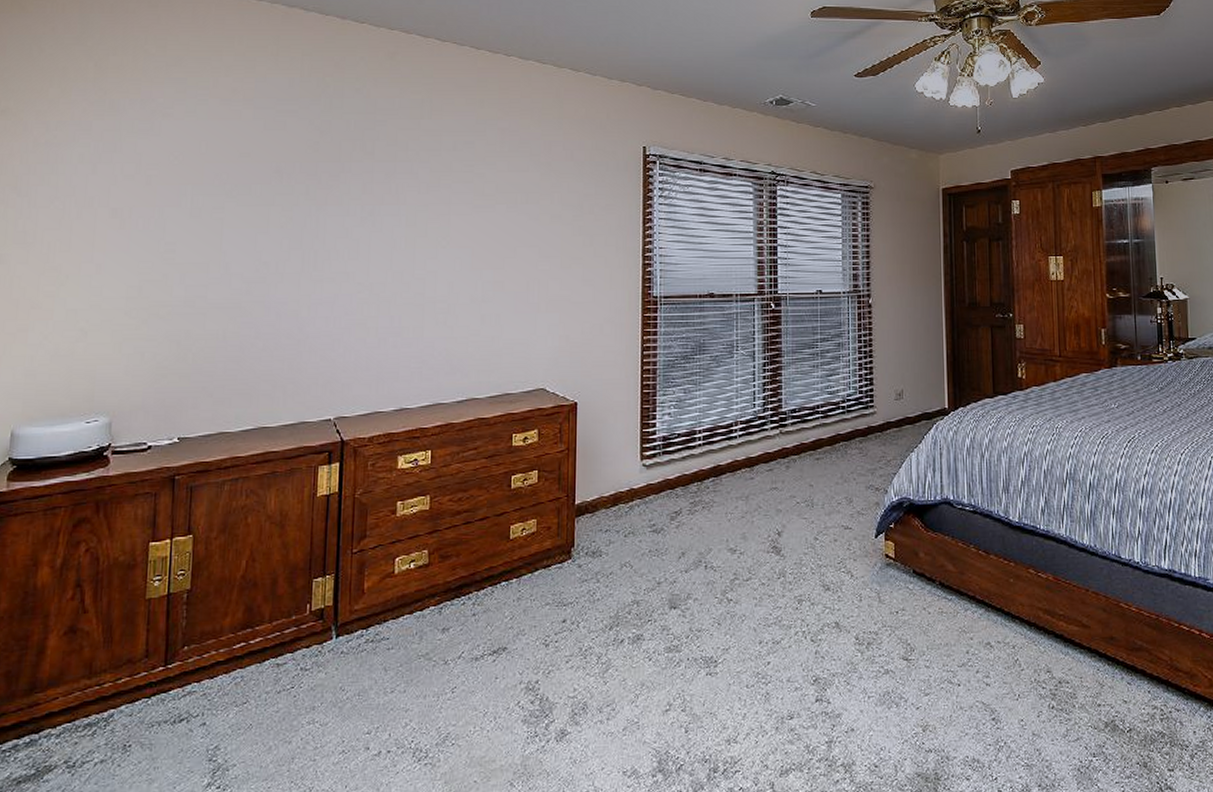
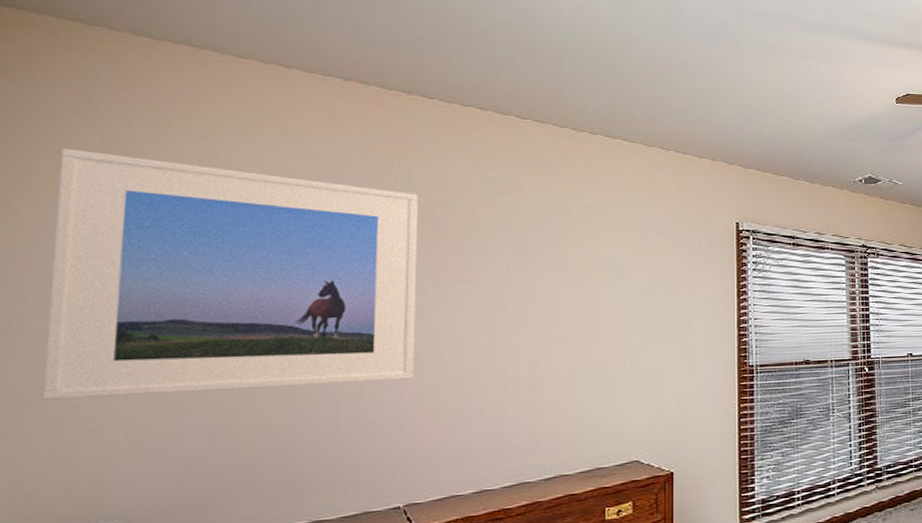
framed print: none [49,75,350,303] -> present [41,148,419,401]

